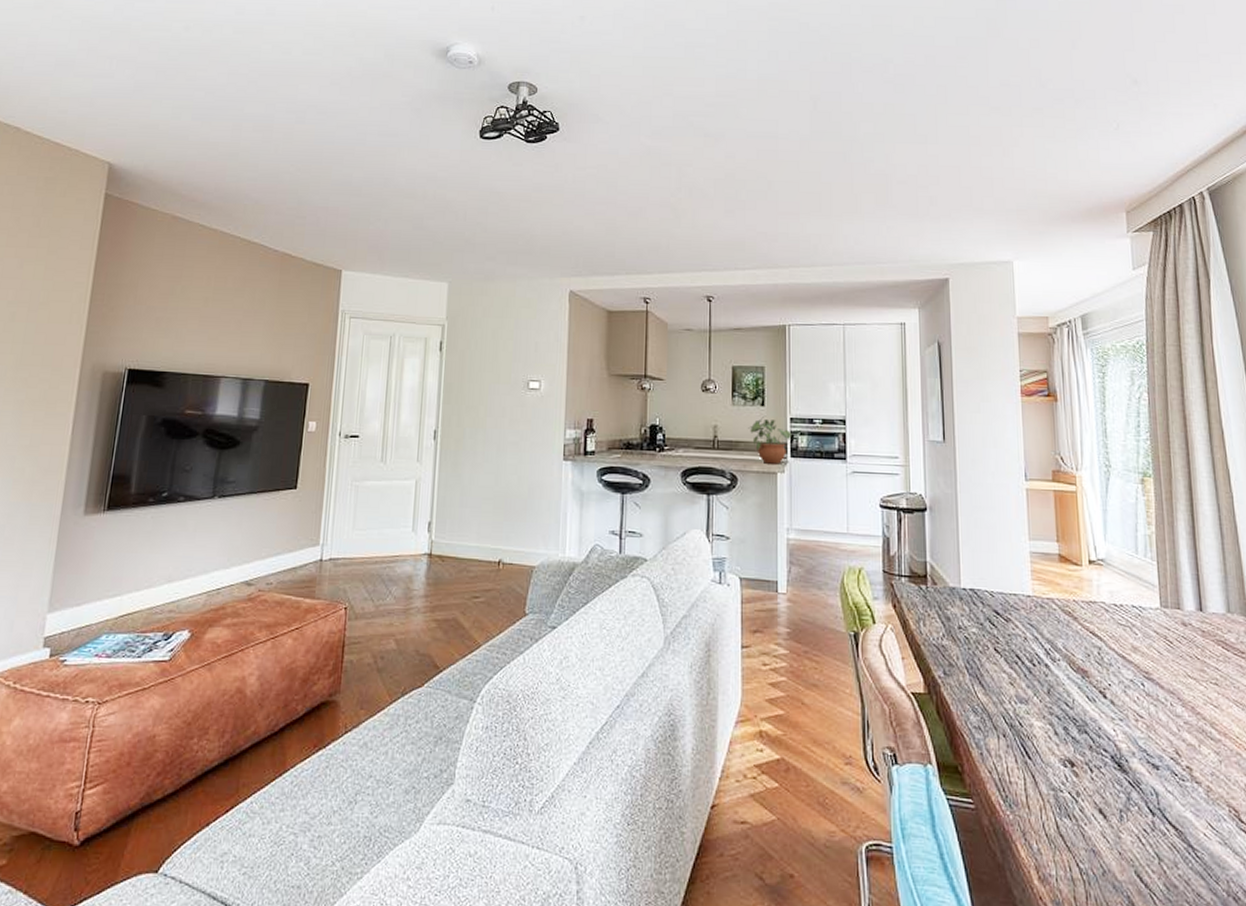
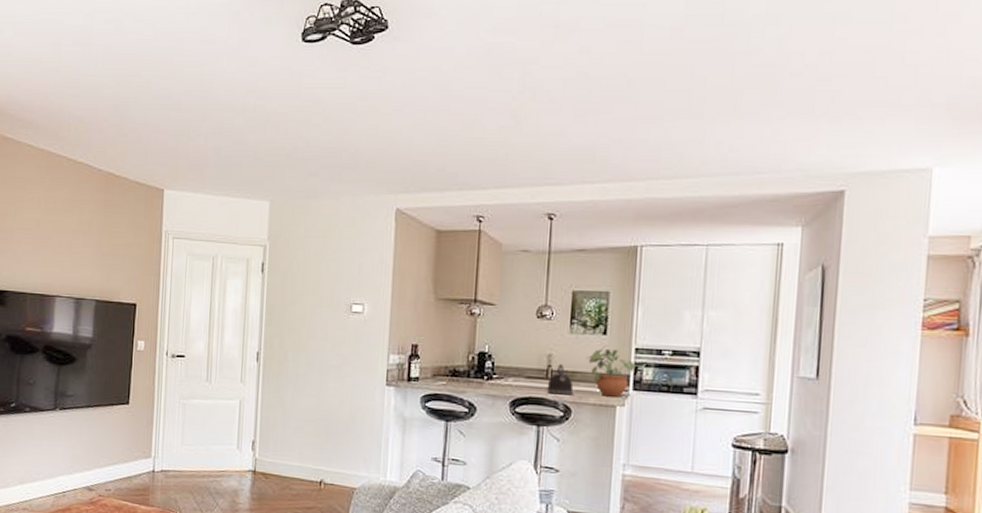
kettle: none [714,434,738,464] -> present [546,363,574,396]

